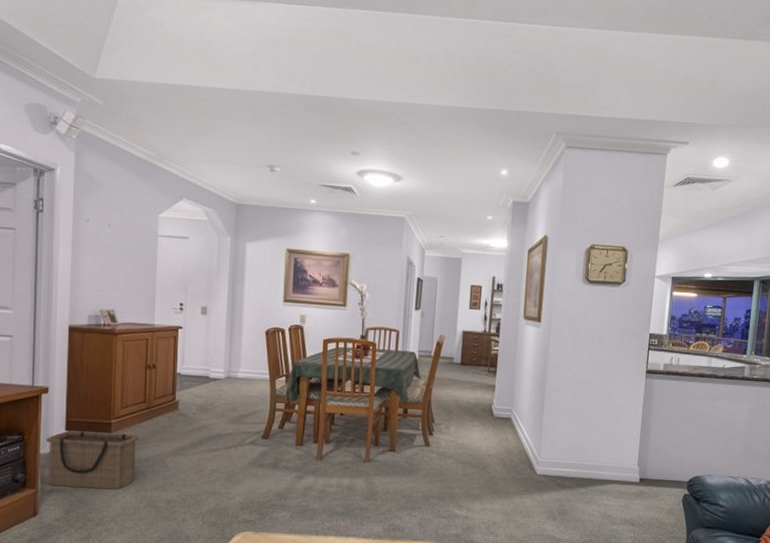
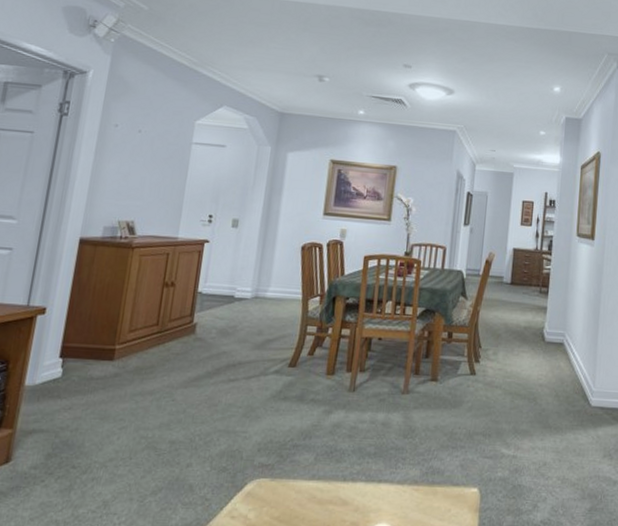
basket: present [45,430,139,490] -> none [29,358,146,429]

